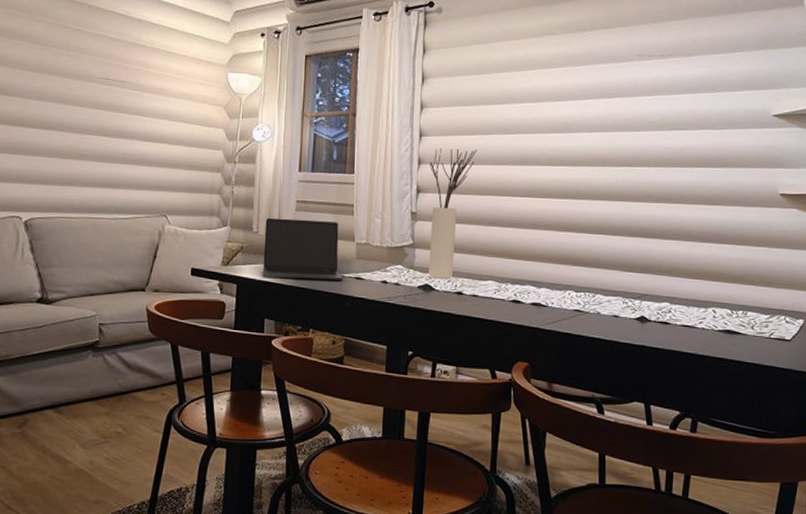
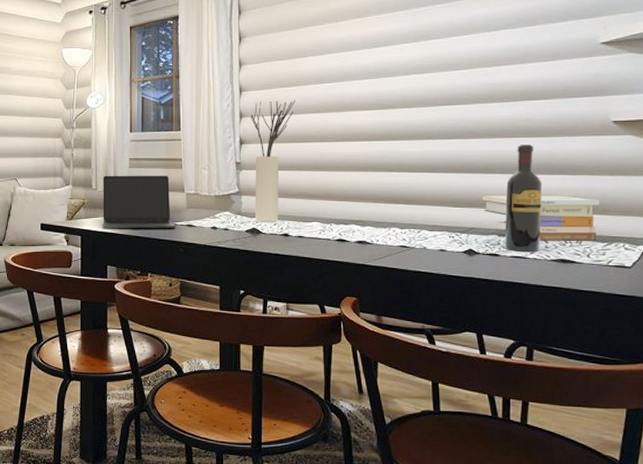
books: none [656,262,766,313] -> present [482,195,600,242]
wine bottle: none [675,212,714,323] -> present [504,144,543,253]

